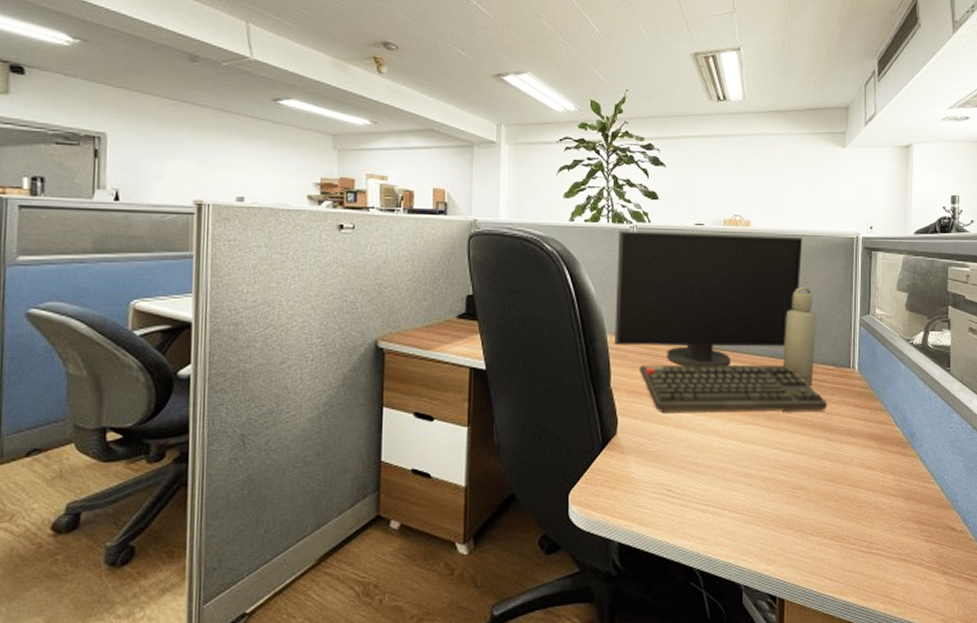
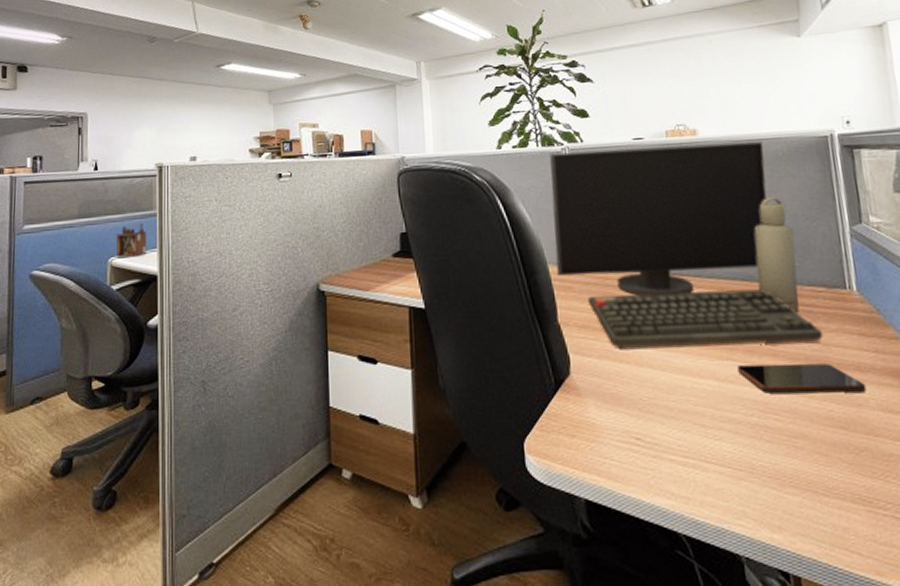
desk organizer: none [141,265,181,302] -> present [116,223,147,259]
phone: none [758,428,854,453] -> present [737,363,867,394]

